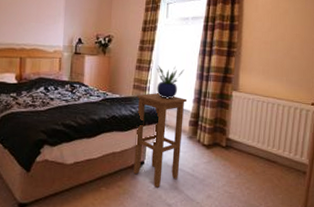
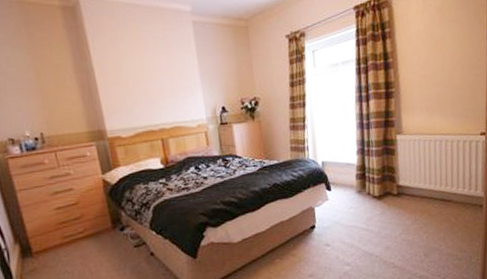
stool: present [133,93,188,188] -> none [296,151,353,249]
potted plant: present [156,65,185,99] -> none [312,119,343,156]

